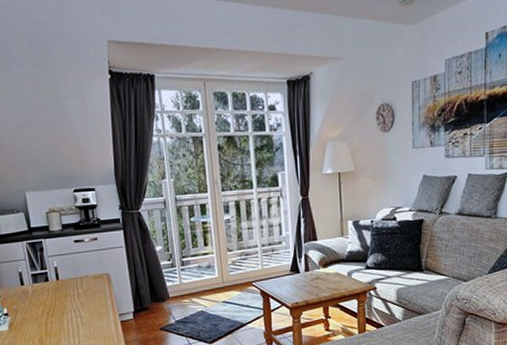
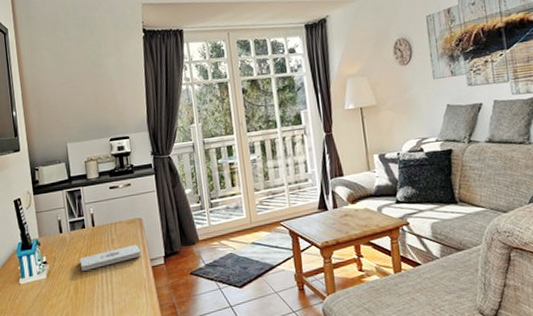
notepad: none [44,299,110,324] -> present [80,244,142,271]

